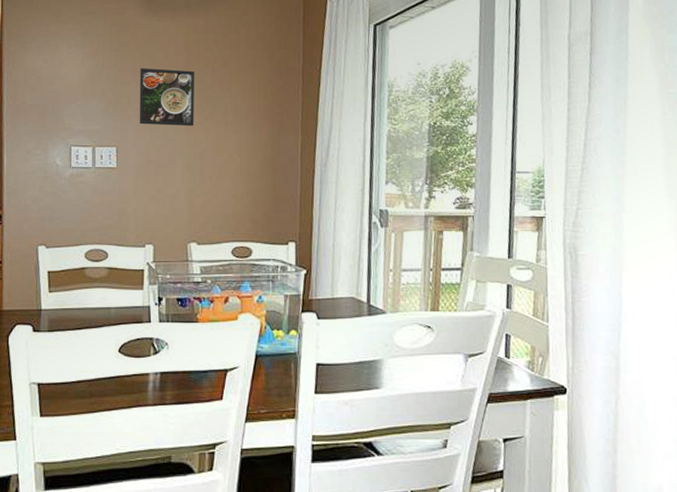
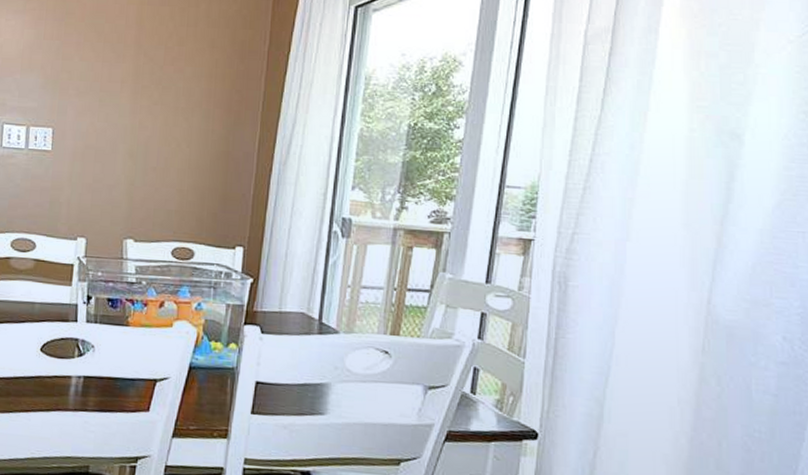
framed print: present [139,68,194,127] -> none [79,41,145,111]

